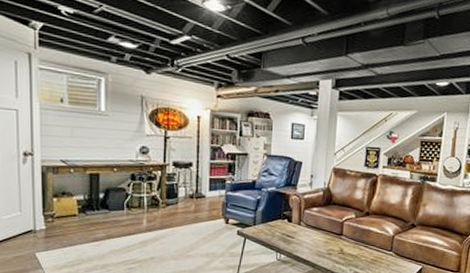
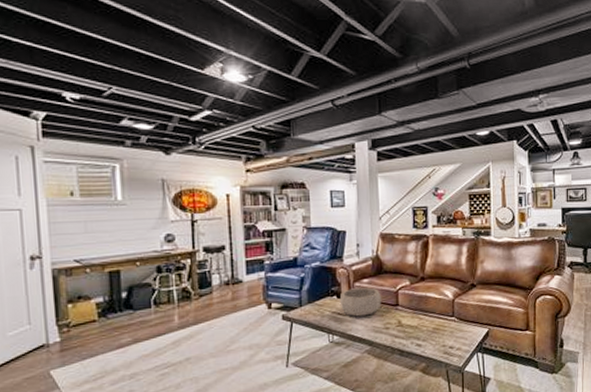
decorative bowl: none [289,215,328,241] -> present [339,287,382,317]

